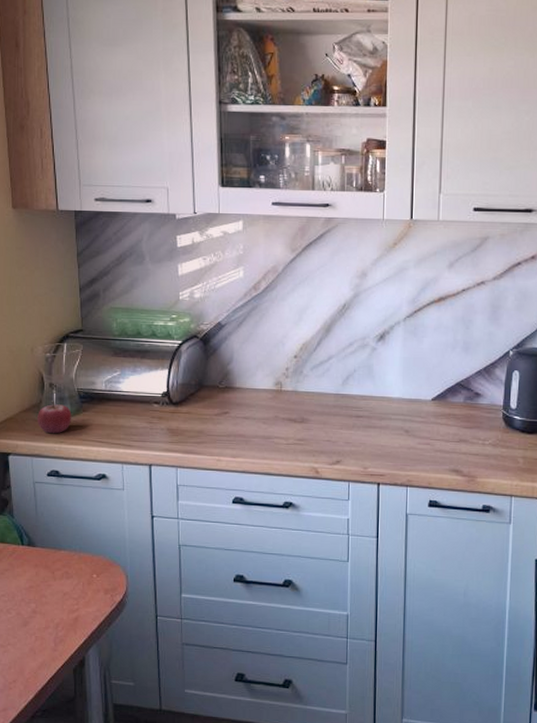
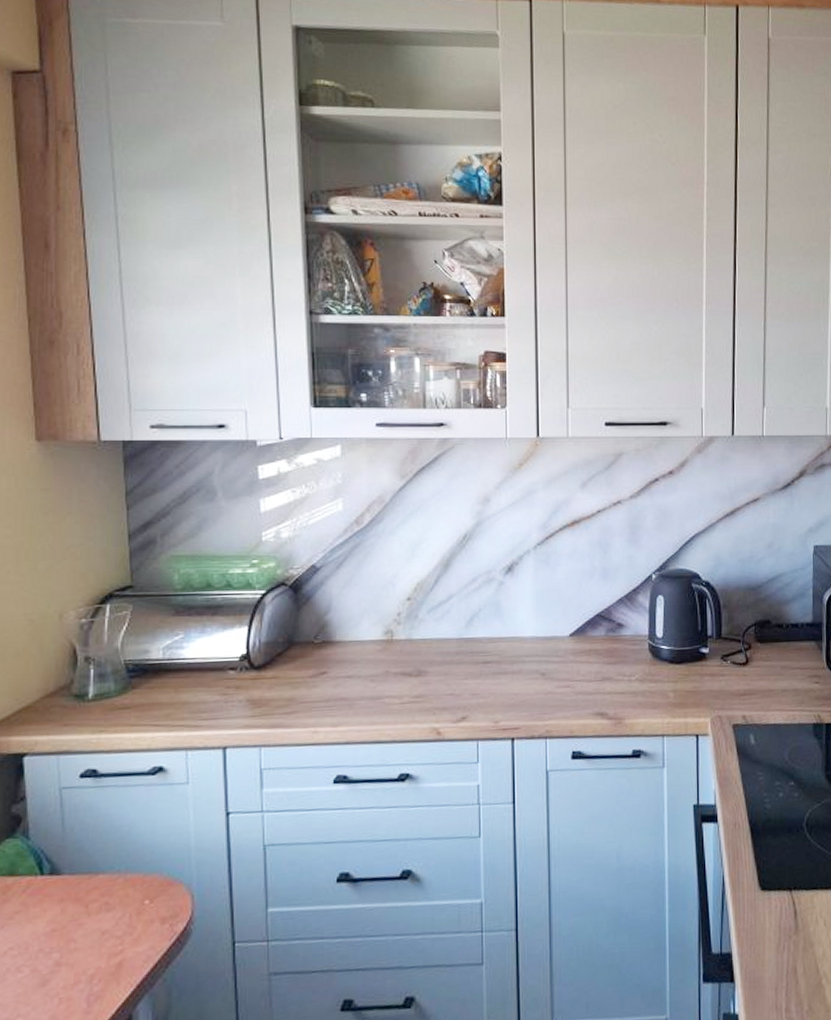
fruit: present [36,401,72,434] -> none [65,679,116,722]

